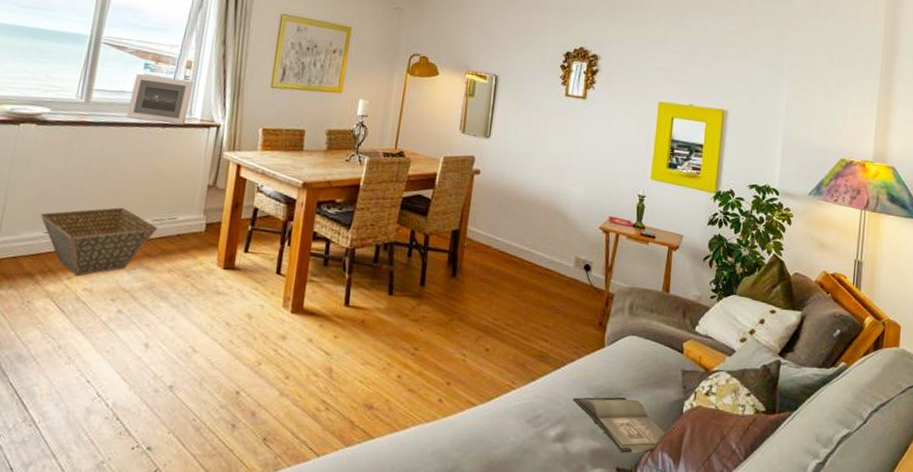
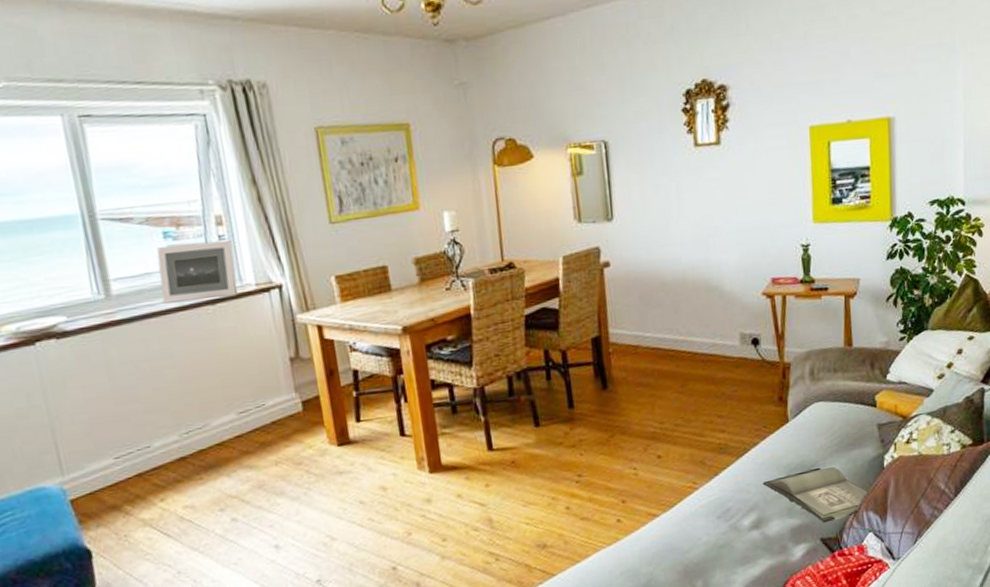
basket: present [41,207,158,277] -> none [103,408,246,496]

